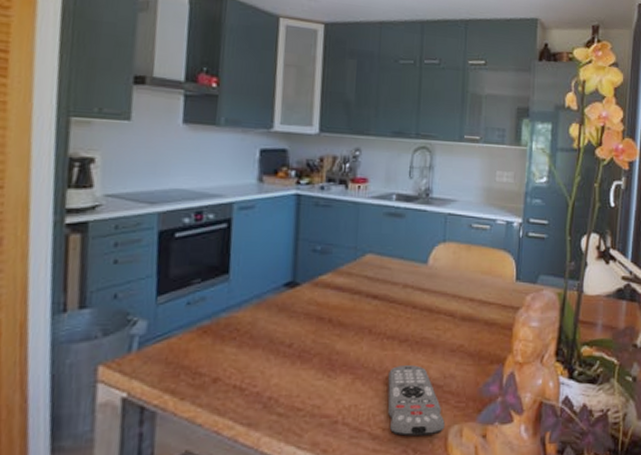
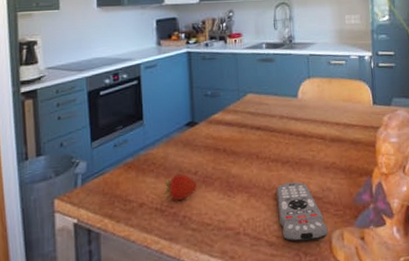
fruit: none [247,345,291,379] -> present [164,173,197,201]

